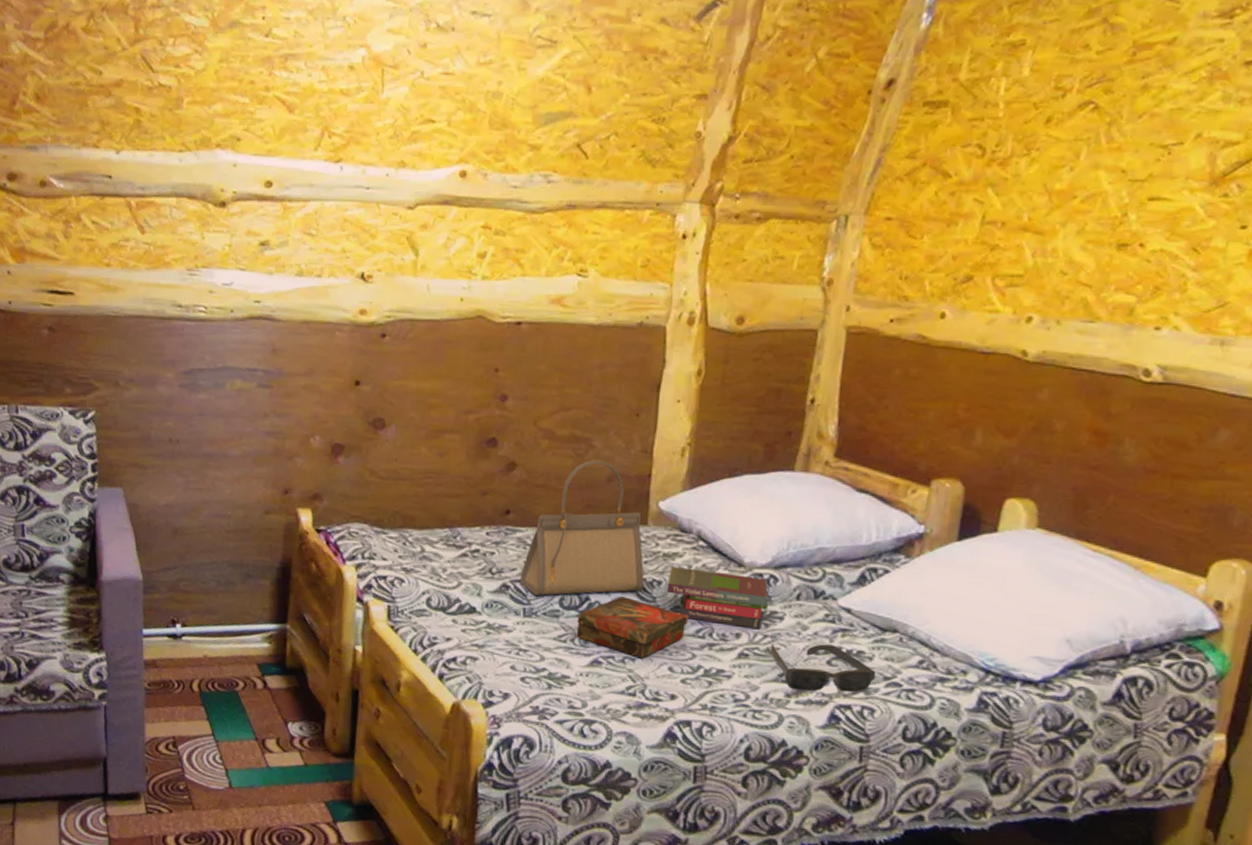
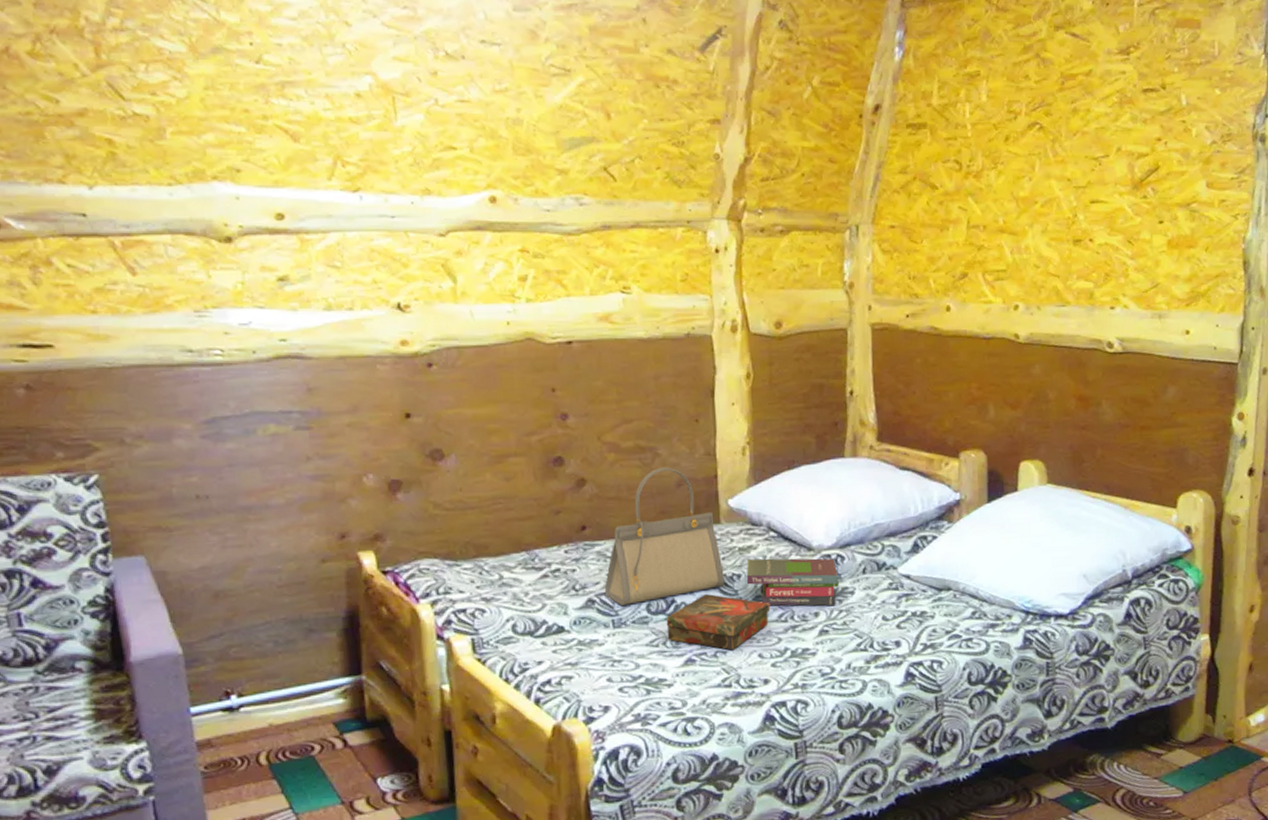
glasses: present [769,644,876,693] -> none [846,610,939,656]

